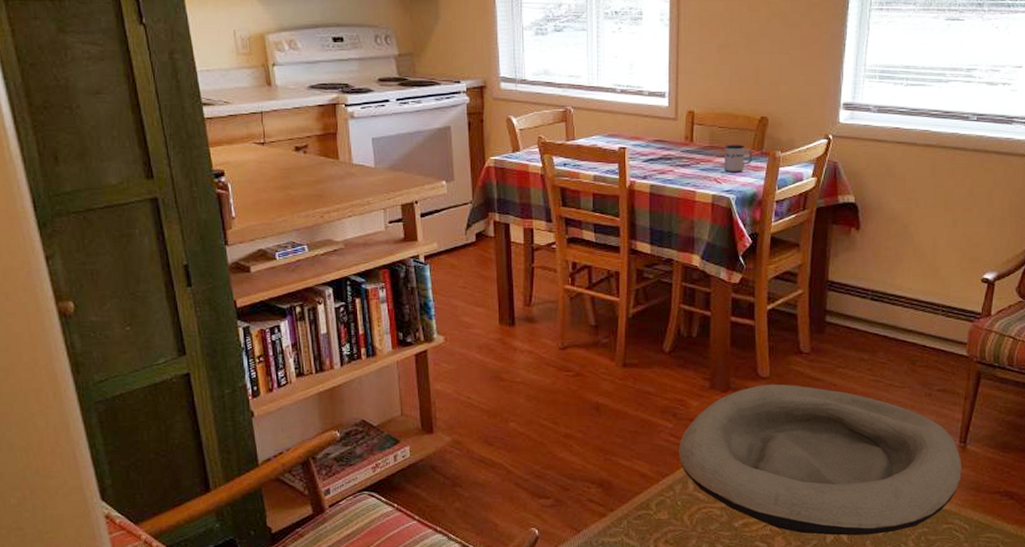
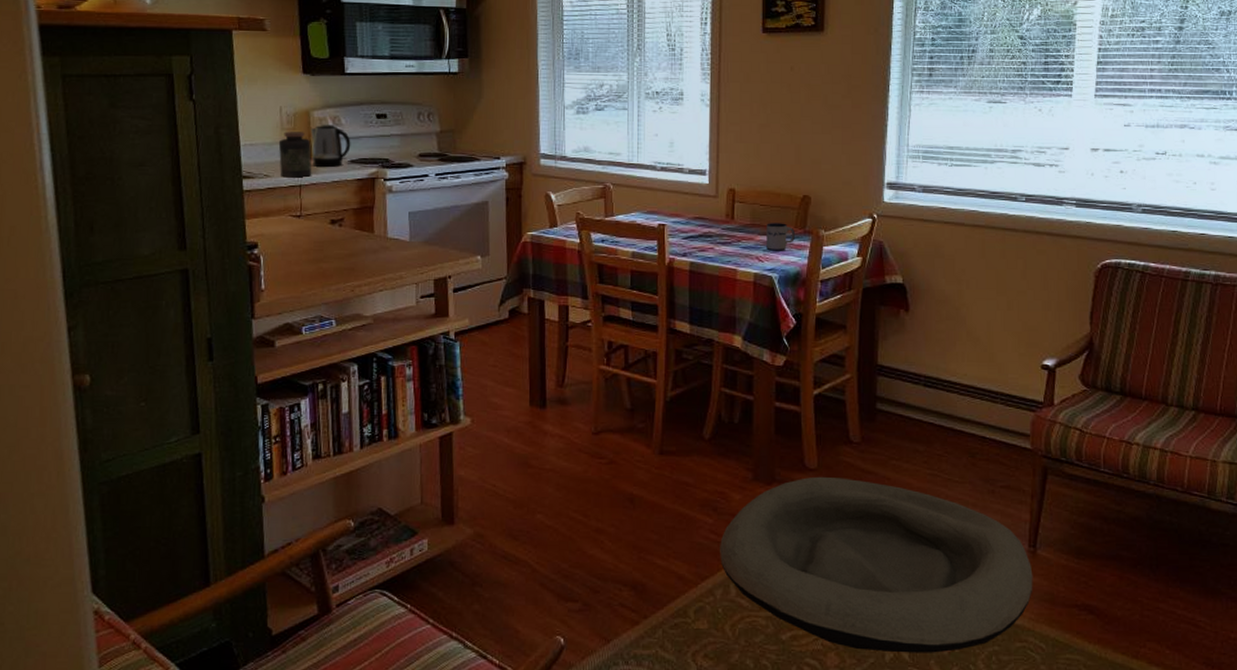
jar: none [235,56,272,104] -> present [278,131,312,178]
kettle: none [266,49,309,93] -> present [310,124,351,167]

